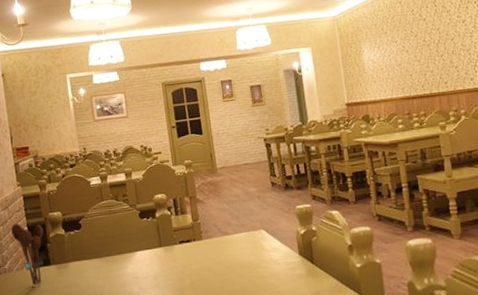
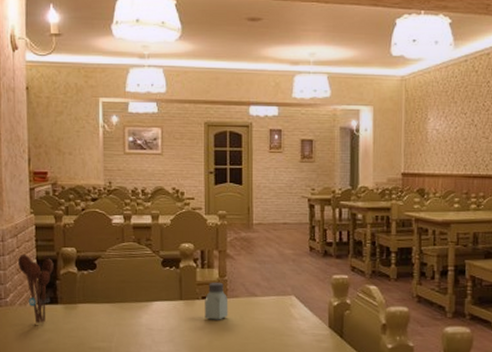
saltshaker: none [182,225,206,262] -> present [205,282,229,320]

